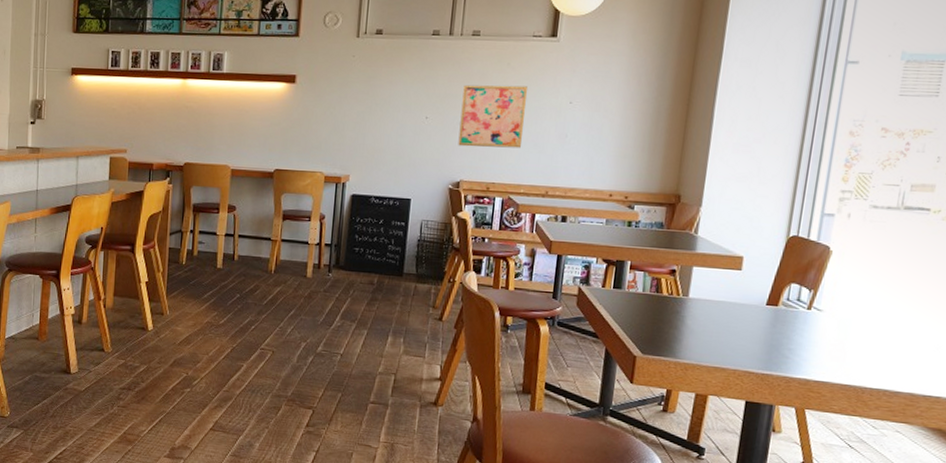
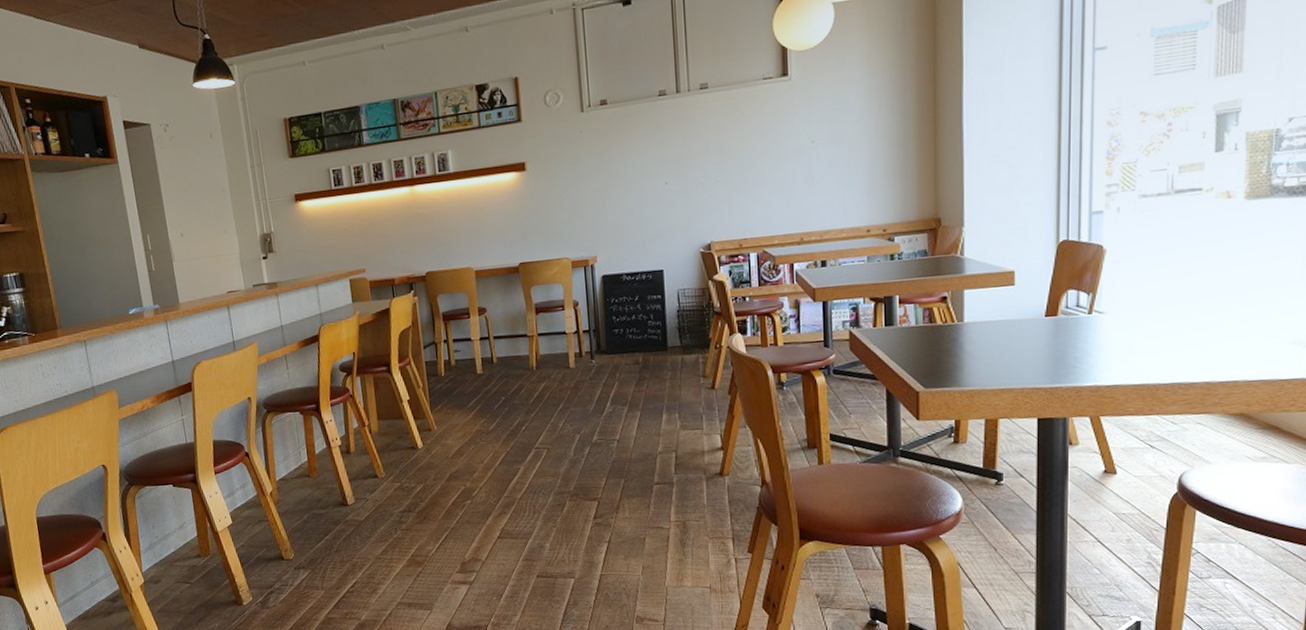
wall art: present [458,84,527,148] -> none [699,132,768,207]

